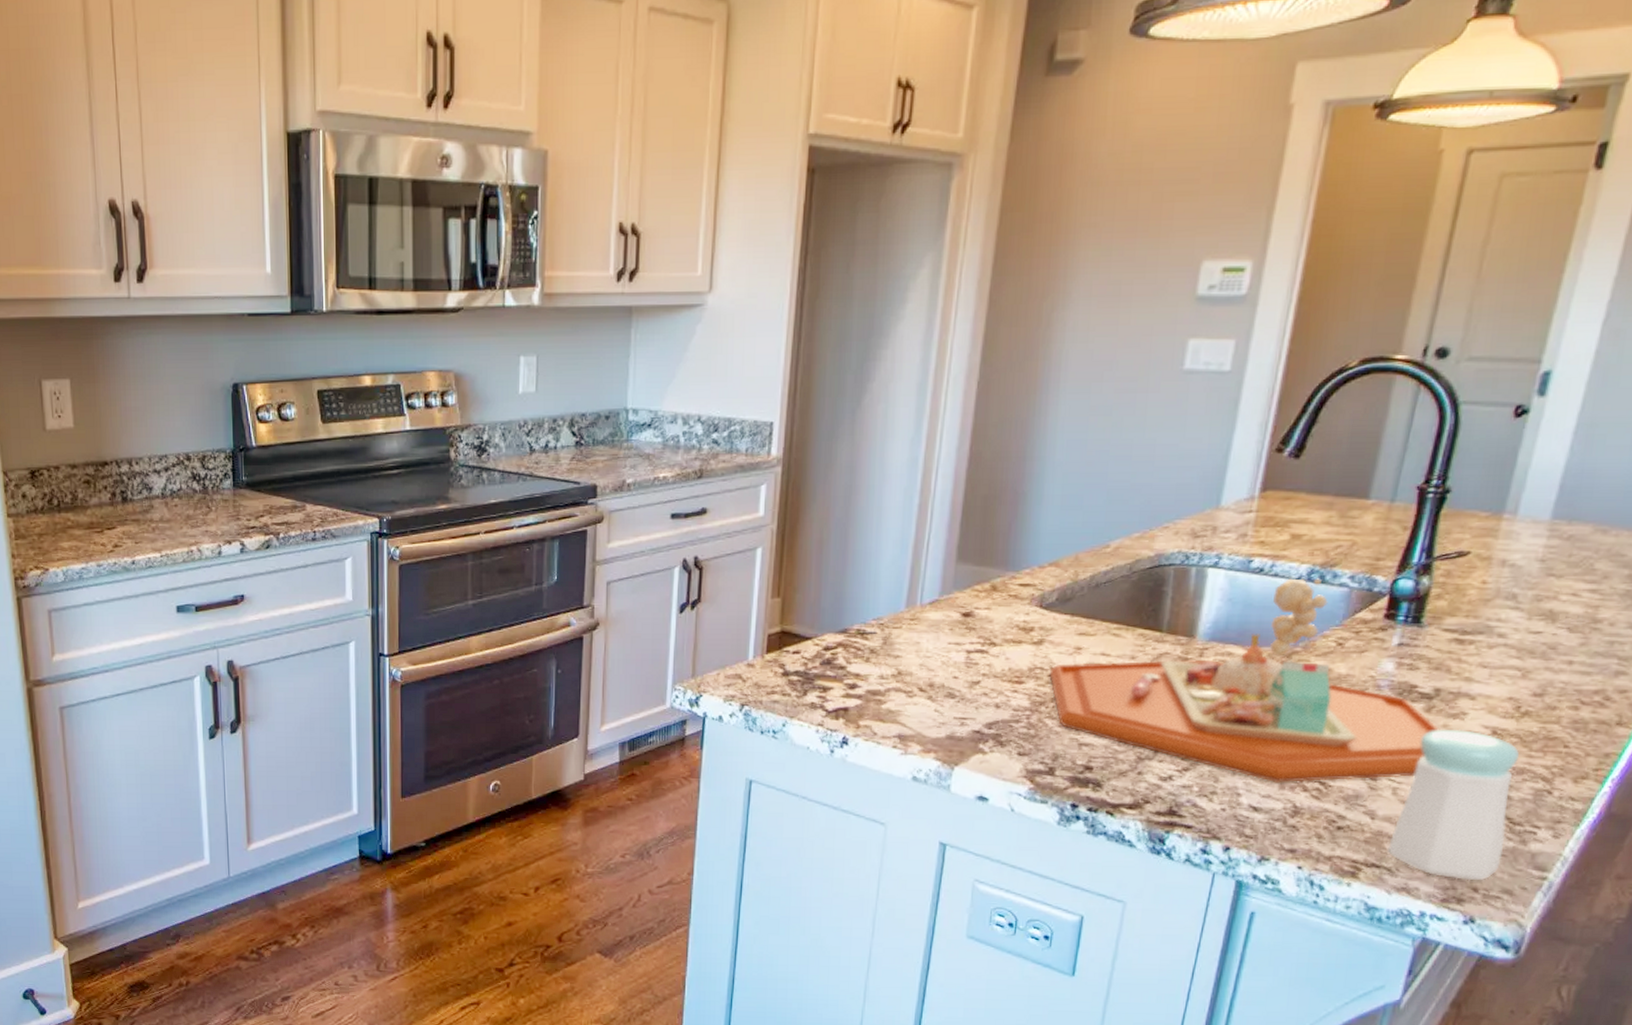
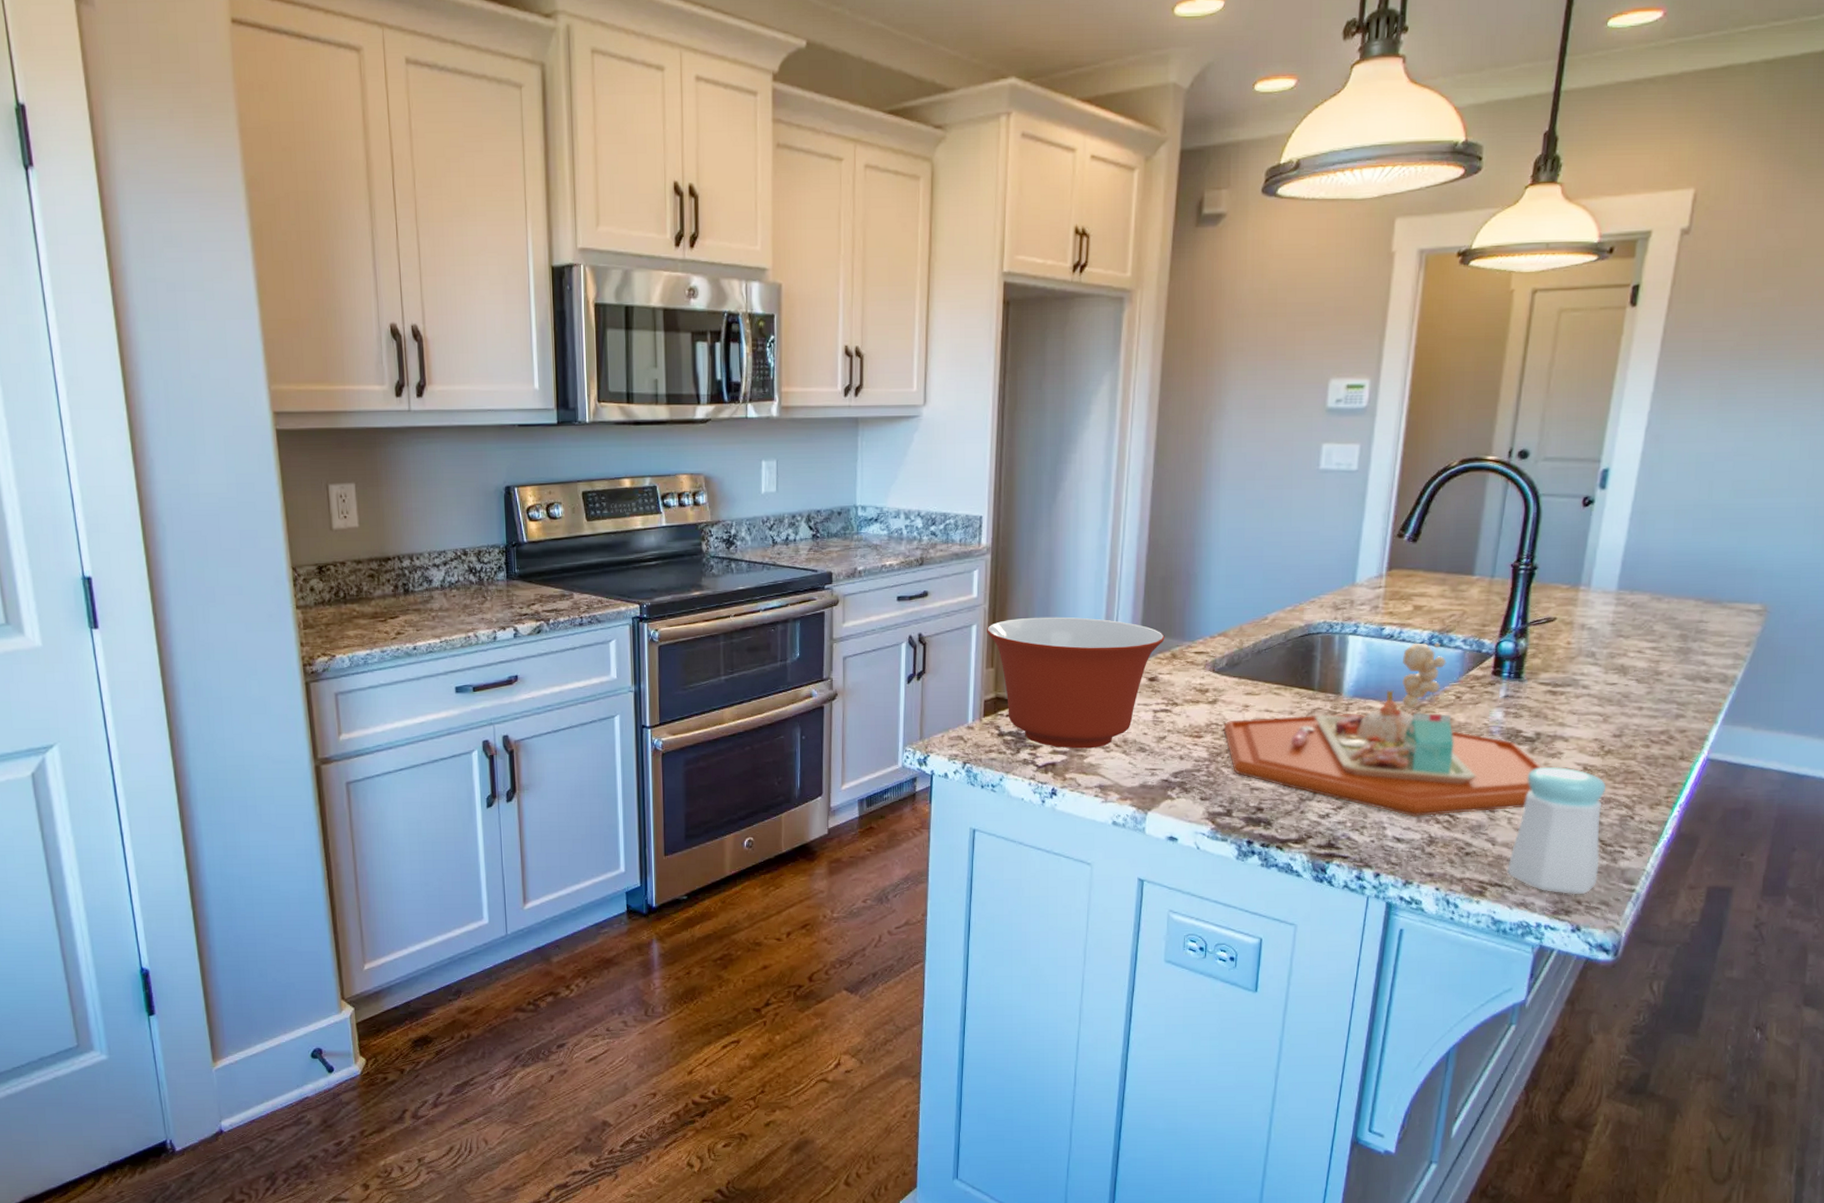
mixing bowl: none [774,540,984,693] -> present [987,617,1165,749]

